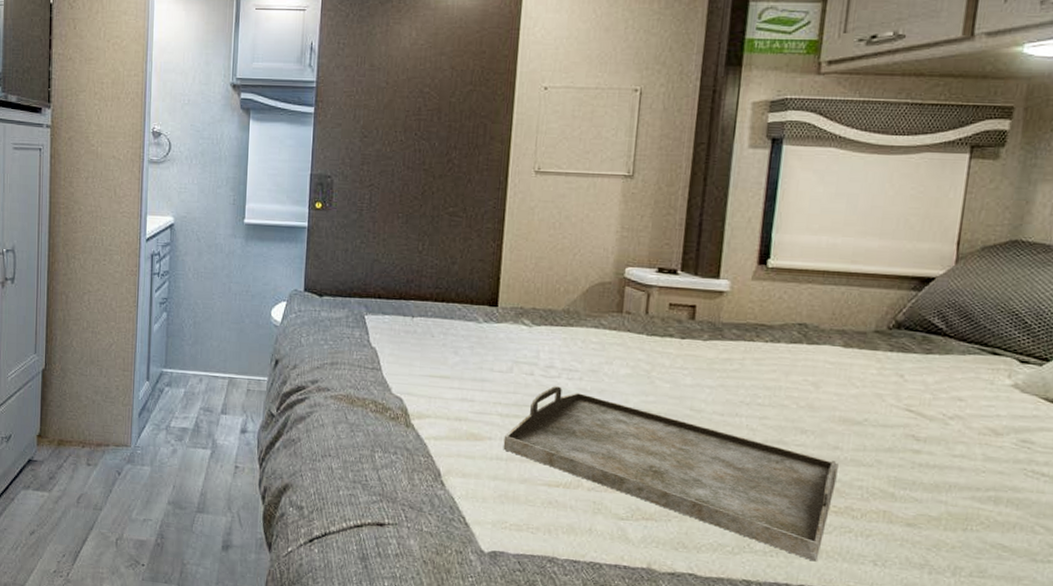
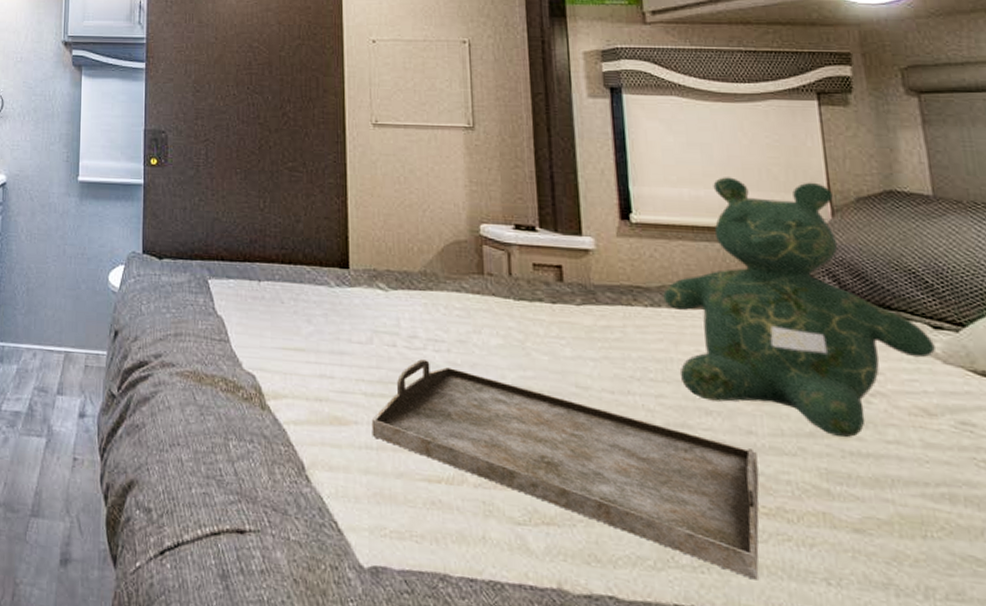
teddy bear: none [783,226,1018,453] -> present [663,177,935,438]

